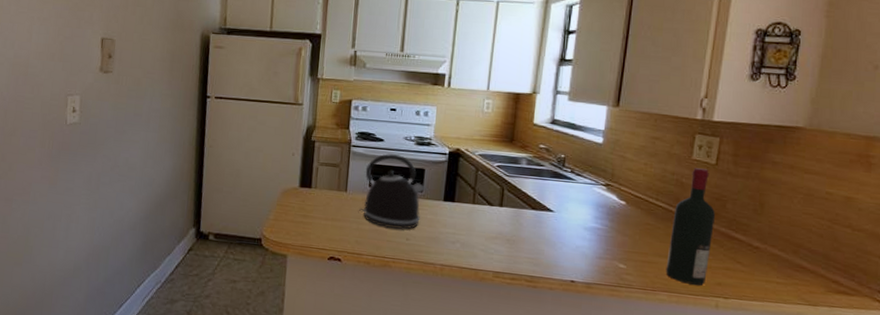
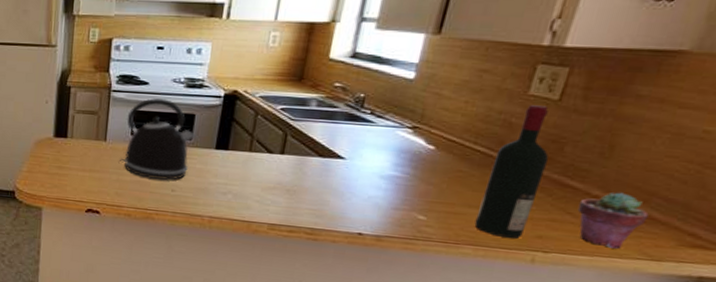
potted succulent: none [745,244,800,295] -> present [577,192,649,249]

